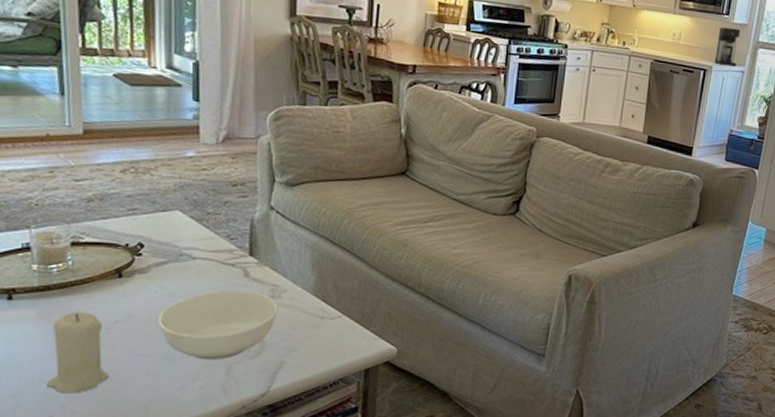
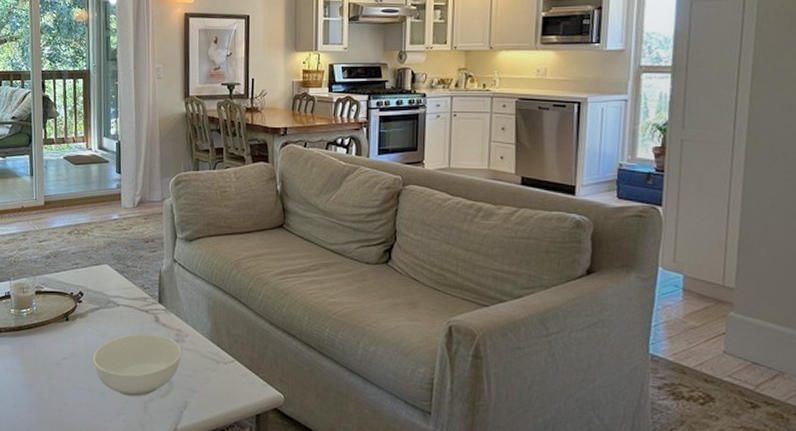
candle: present [47,311,109,394] -> none [18,348,59,419]
coffee maker: present [714,27,741,67] -> none [589,56,617,96]

